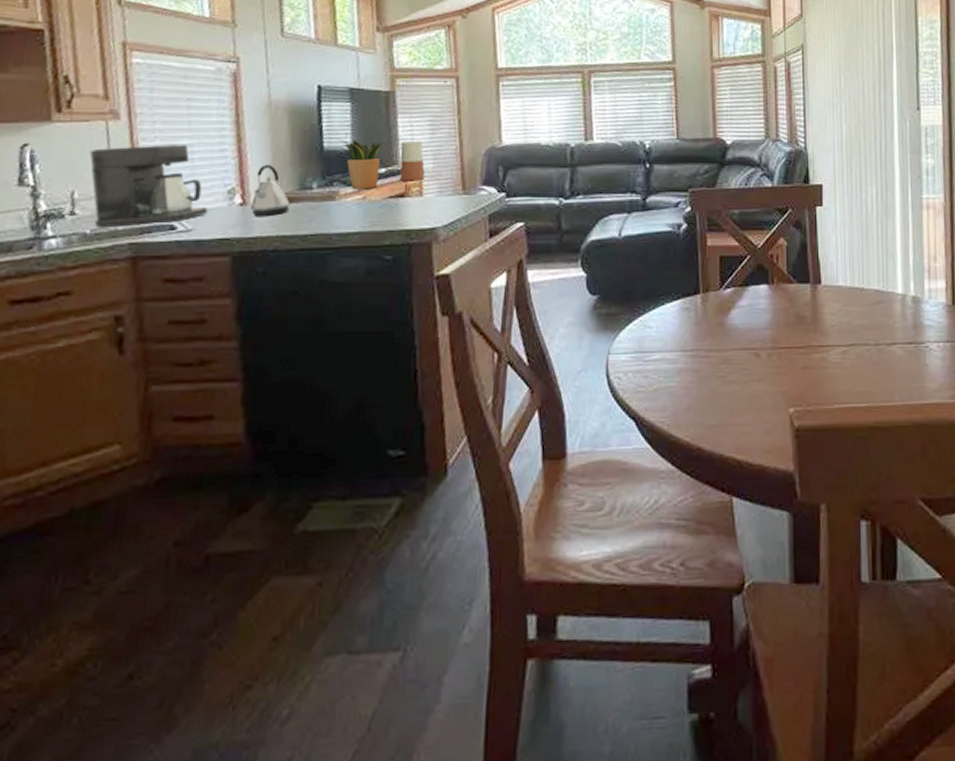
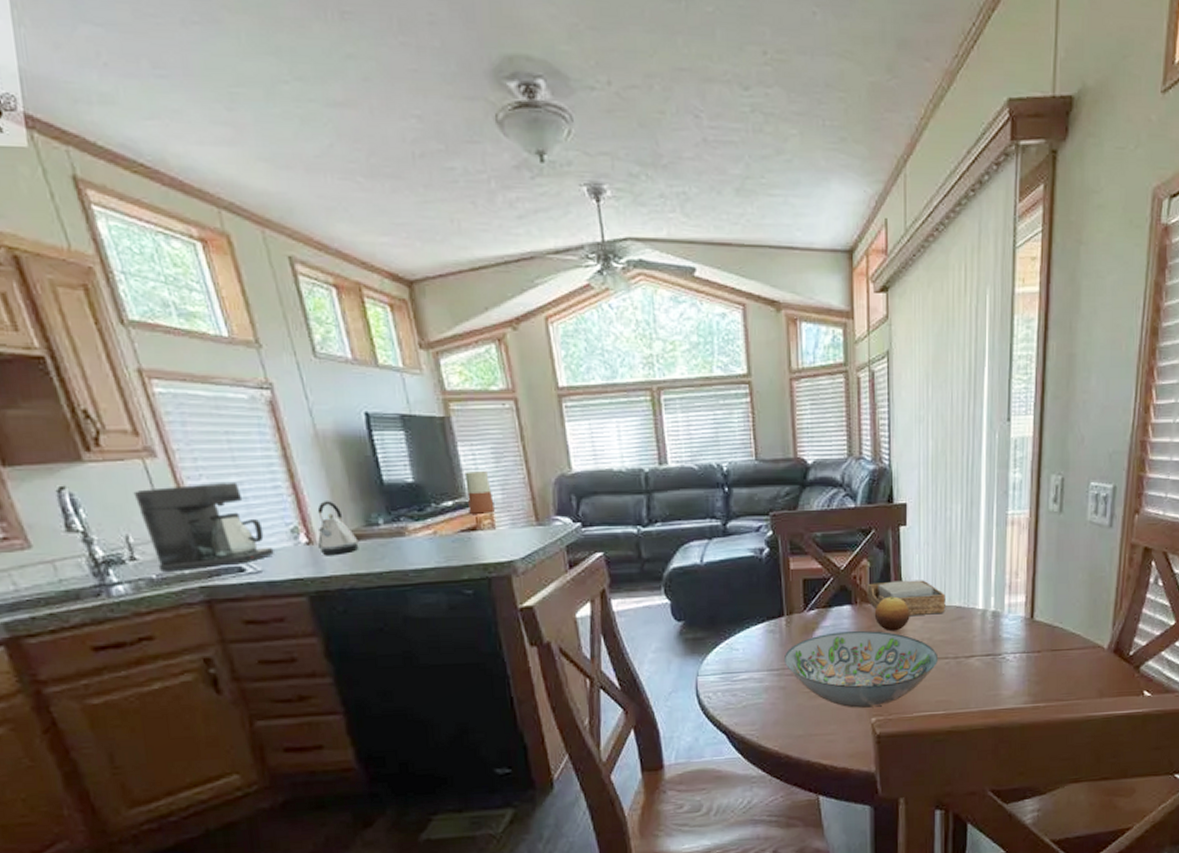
potted plant: present [337,139,384,190] -> none [396,471,447,524]
decorative bowl: none [698,312,859,396] -> present [783,631,939,708]
napkin holder: none [784,261,864,298] -> present [867,580,946,615]
fruit: none [791,277,828,314] -> present [874,596,910,632]

